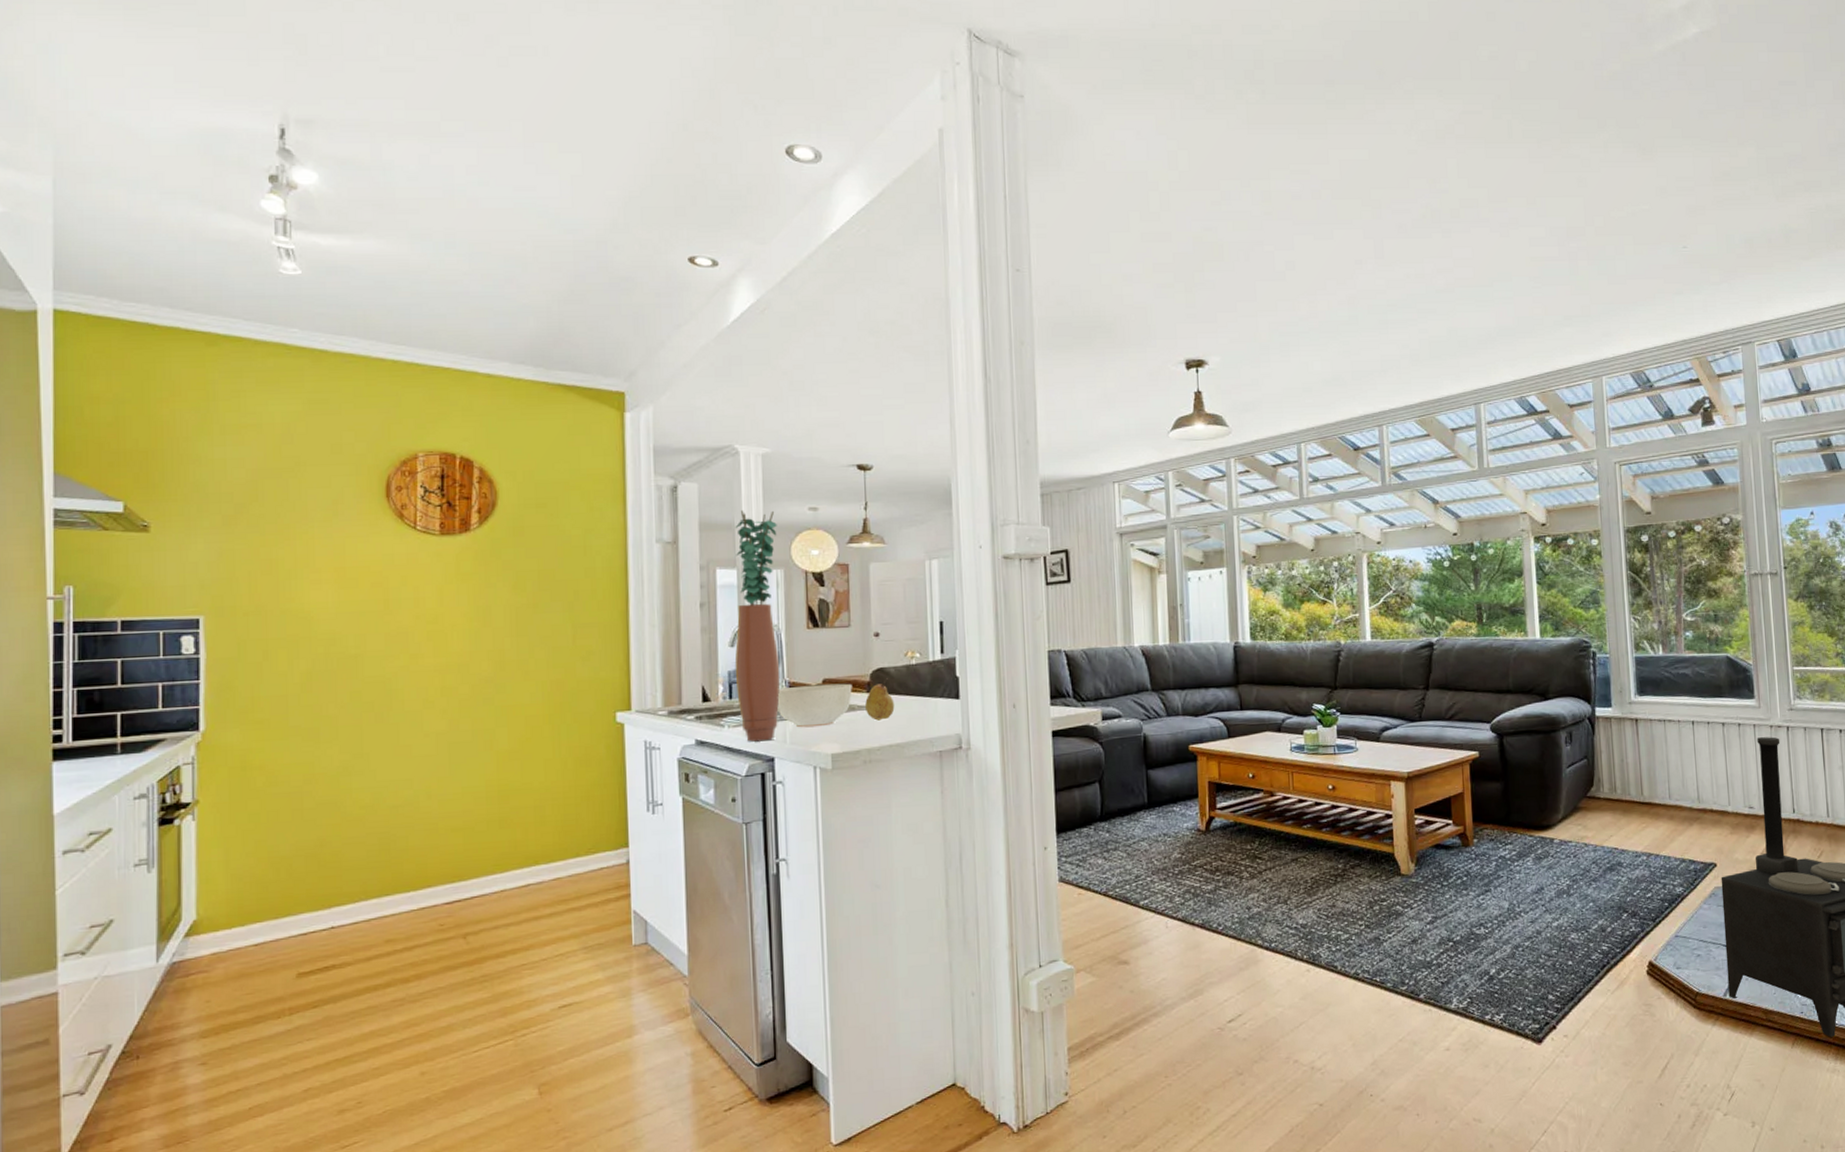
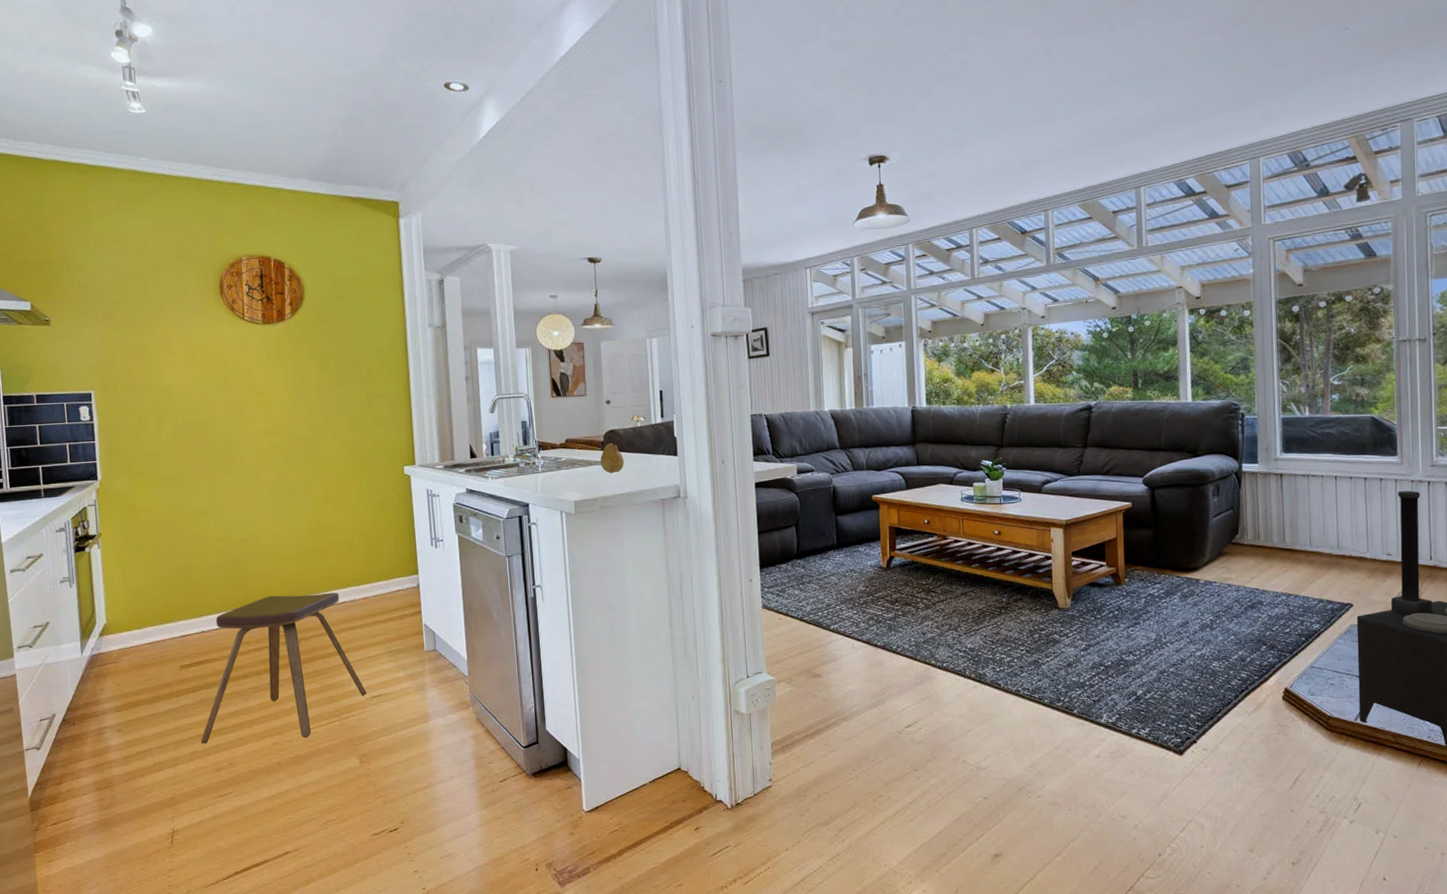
music stool: none [318,872,554,1078] -> present [200,592,368,744]
vase: present [734,510,781,742] -> none [491,298,532,491]
bowl: present [777,683,852,728] -> none [529,442,590,480]

